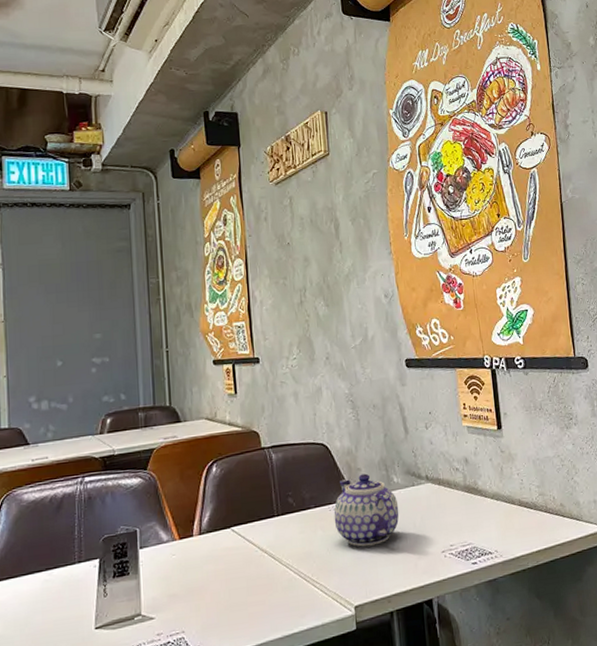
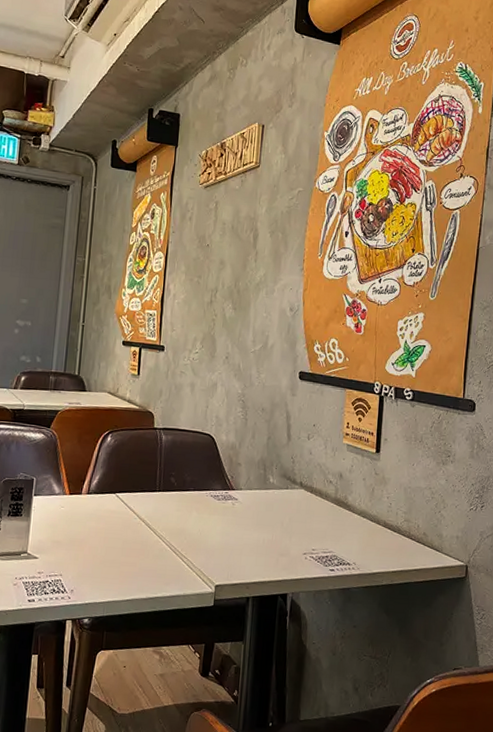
teapot: present [333,473,399,547] -> none [209,469,271,535]

